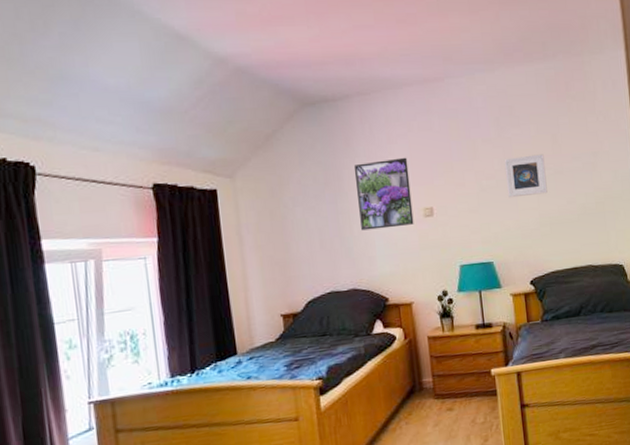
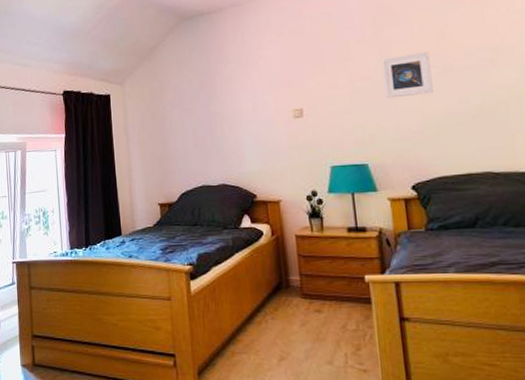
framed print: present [353,157,414,231] -> none [225,61,283,131]

